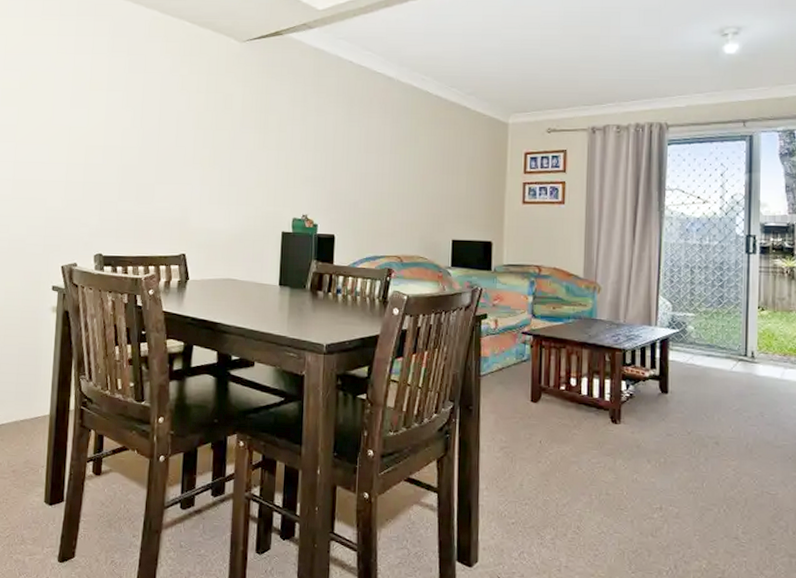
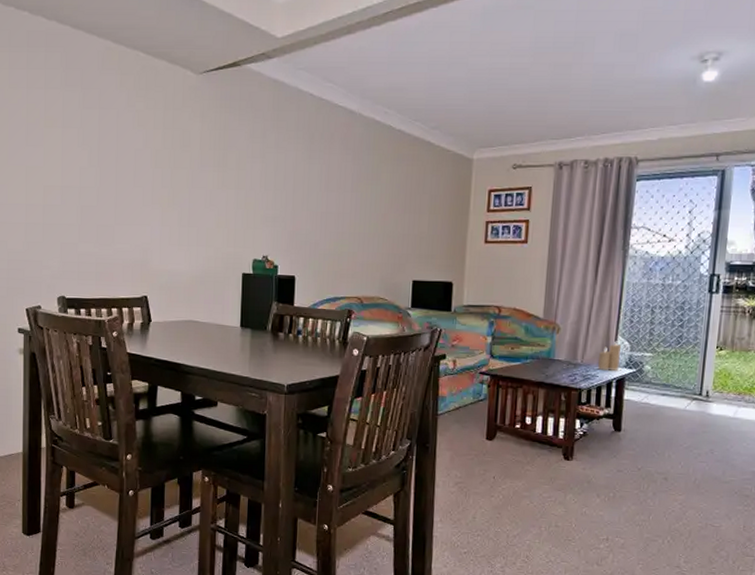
candle: none [640,301,664,331] -> present [597,341,622,371]

